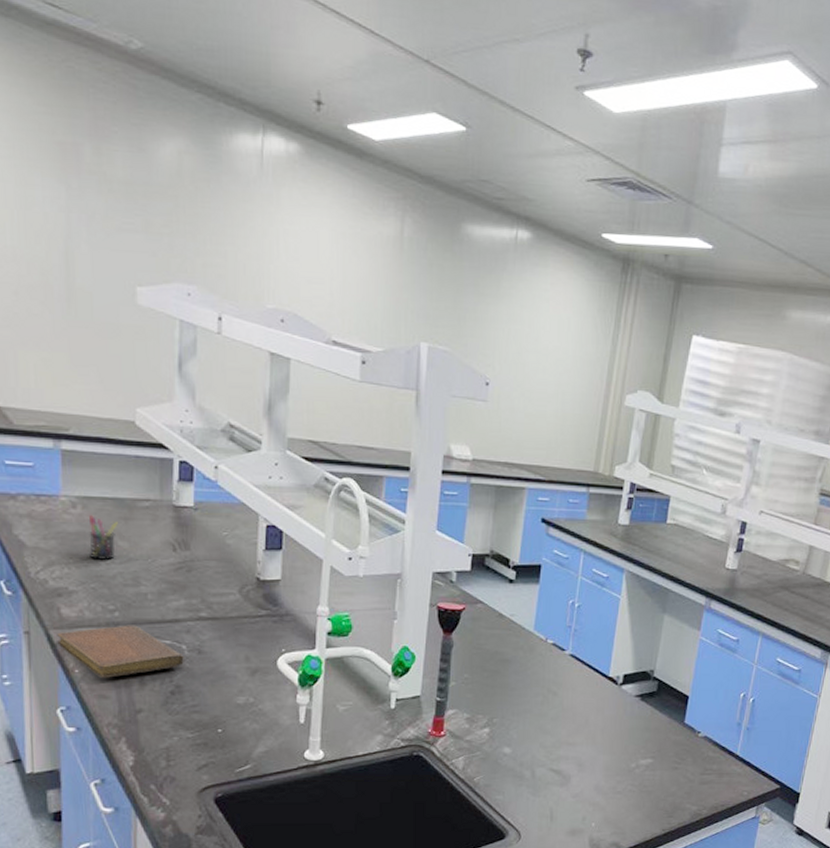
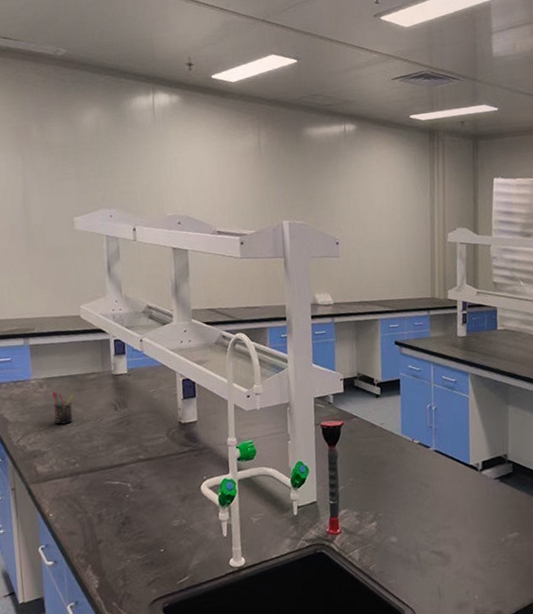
notebook: present [57,625,184,679] -> none [35,472,130,519]

